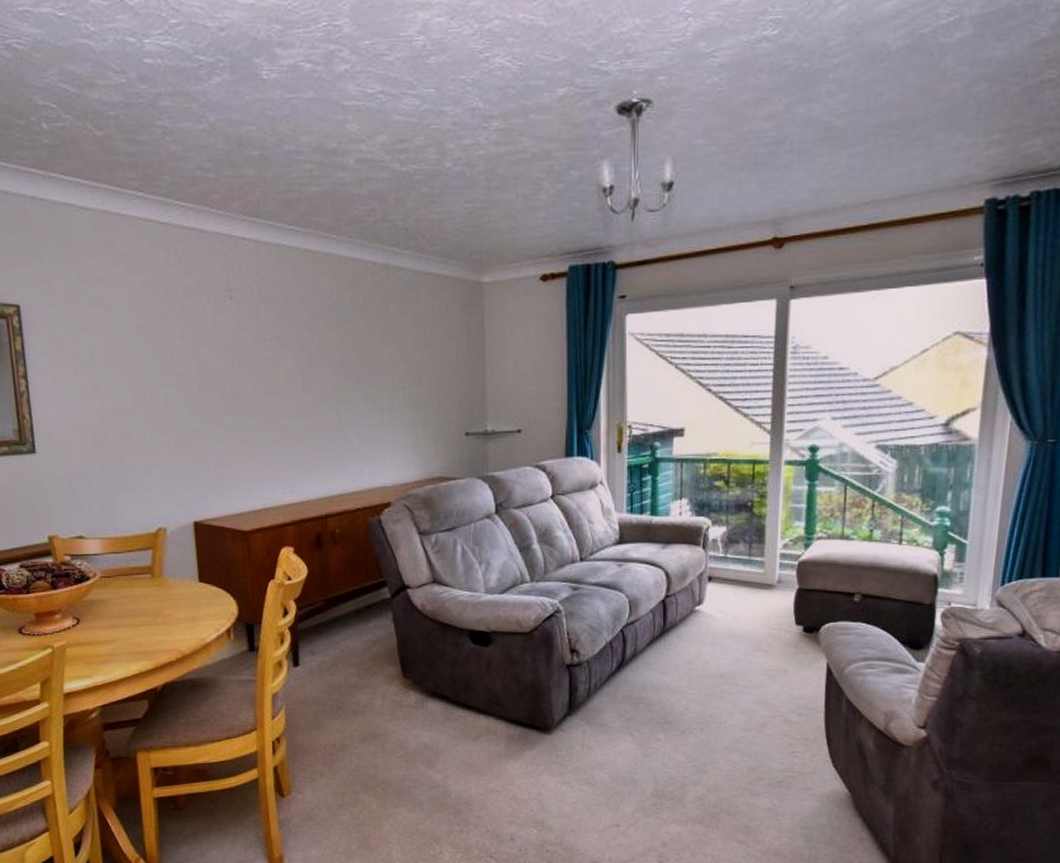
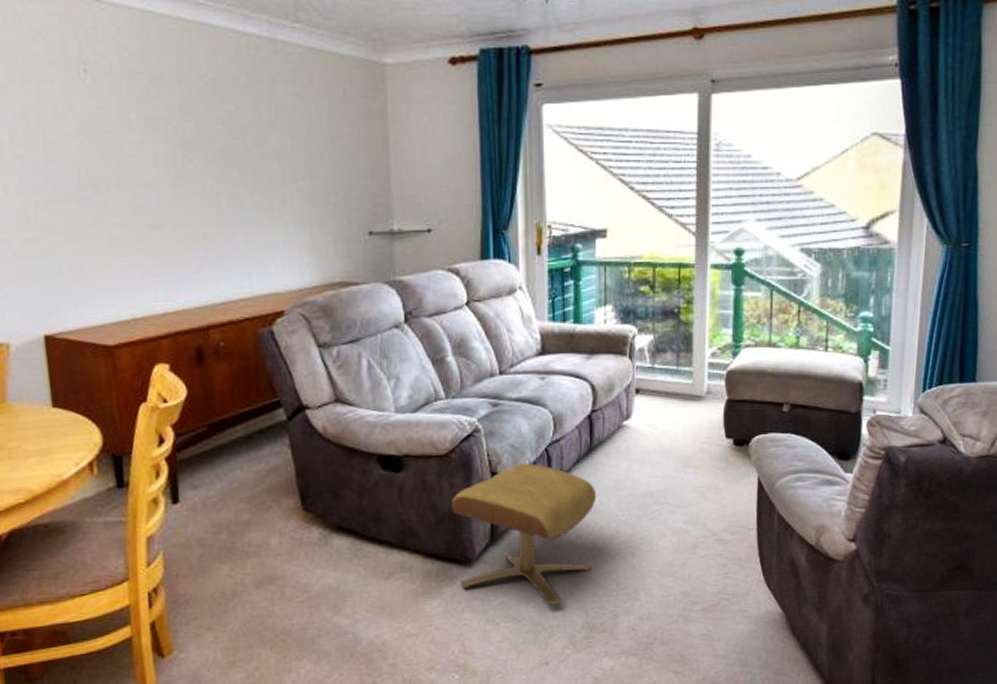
ottoman: none [534,642,669,772] -> present [451,462,597,605]

